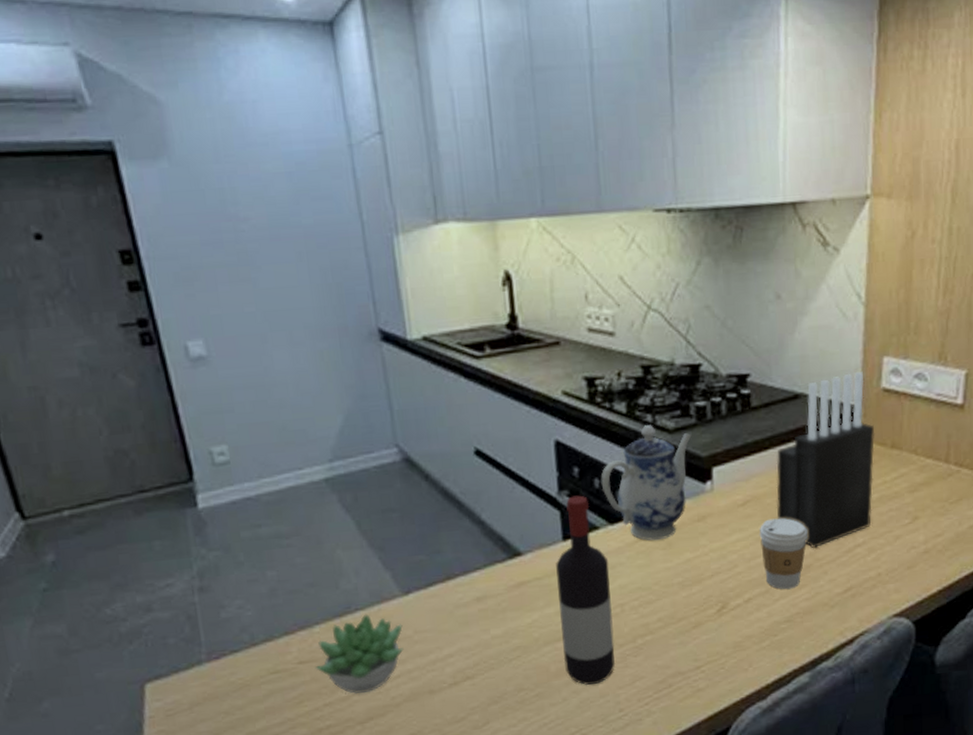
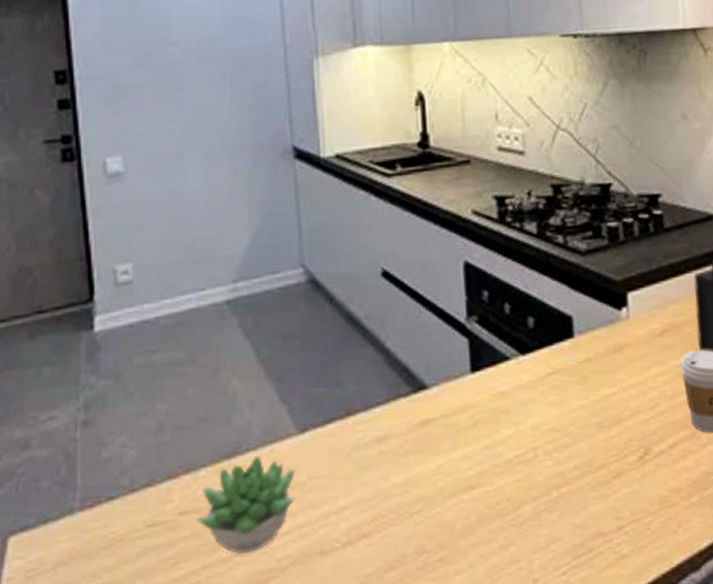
wine bottle: present [556,495,616,685] -> none [463,321,529,548]
teapot: present [601,425,692,540] -> none [511,246,605,374]

